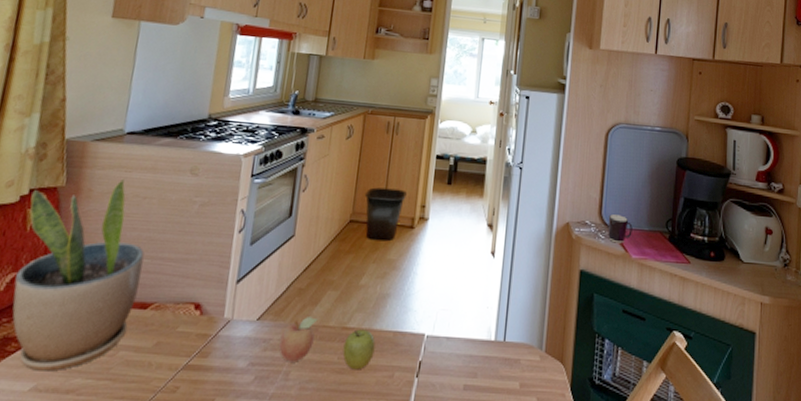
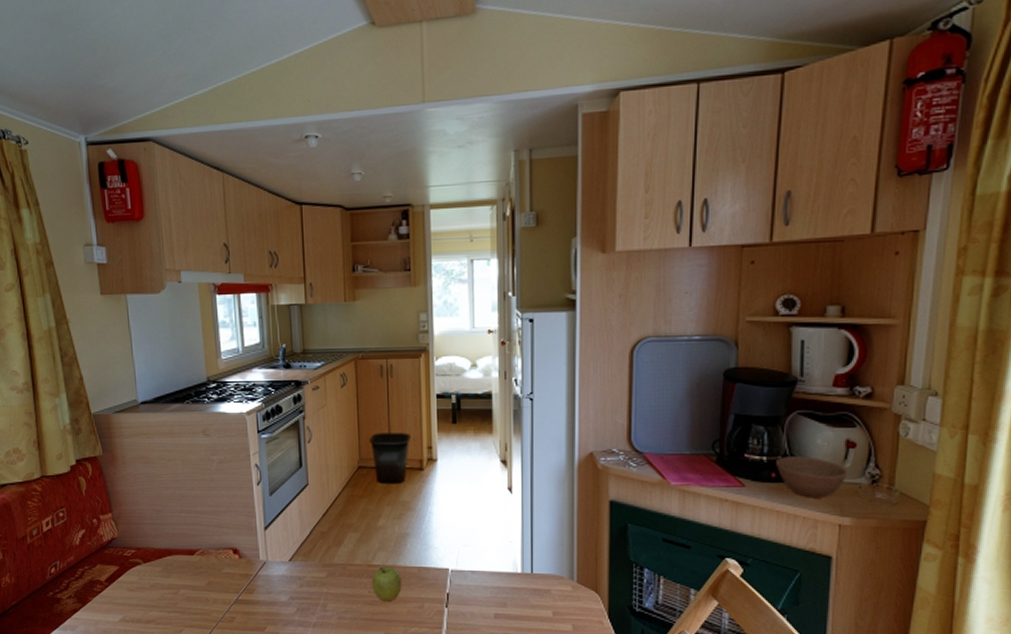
potted plant: present [12,178,145,372] -> none [78,444,183,606]
fruit: present [279,317,318,363] -> none [313,557,344,596]
mug: present [608,214,633,244] -> none [639,440,670,470]
bowl: none [714,238,767,278] -> present [776,456,848,498]

